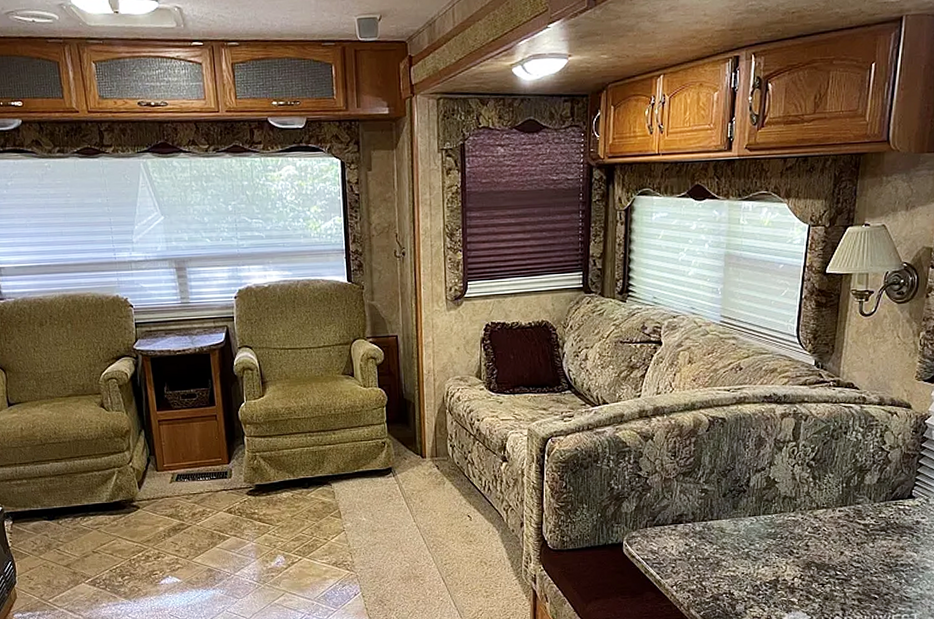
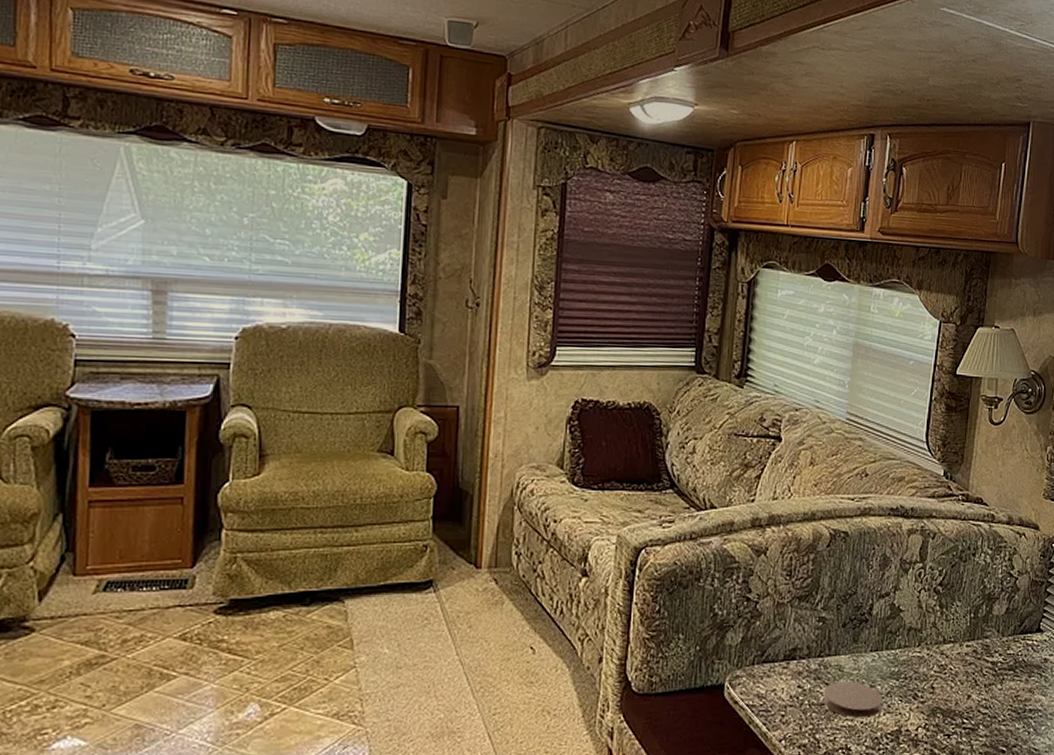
coaster: none [708,541,761,570] -> present [823,682,883,718]

